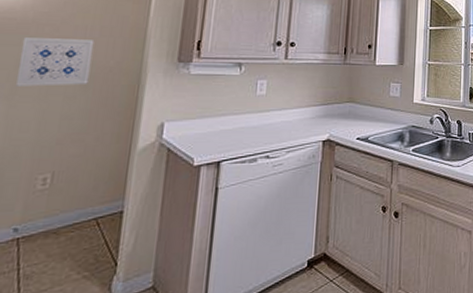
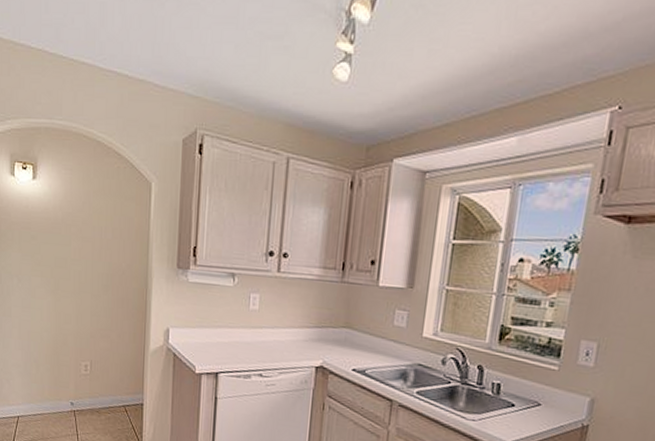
wall art: present [15,37,95,87] -> none [57,237,109,285]

